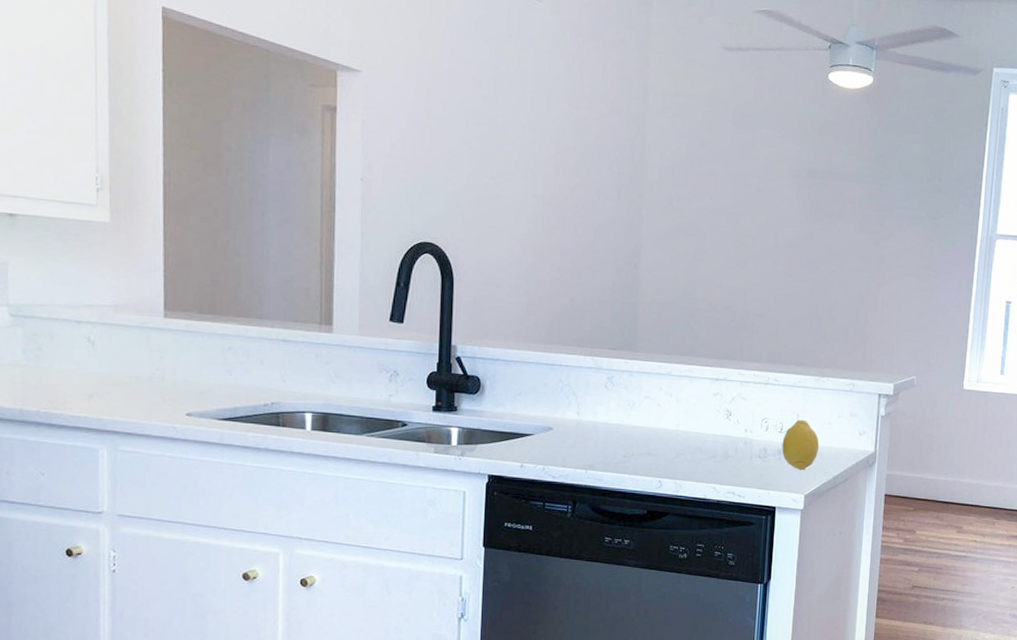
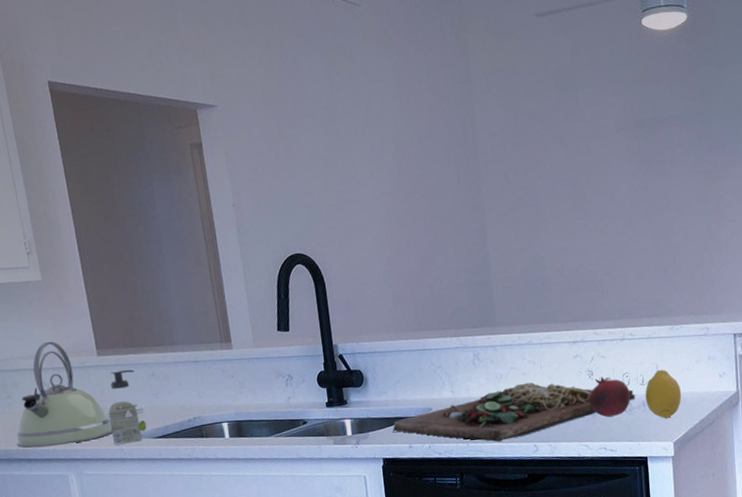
kettle: none [37,292,166,414] -> present [16,341,112,449]
soap dispenser: none [163,337,211,423] -> present [107,369,147,446]
cutting board: none [505,414,773,473] -> present [393,382,636,443]
fruit: none [723,419,767,462] -> present [589,376,631,418]

